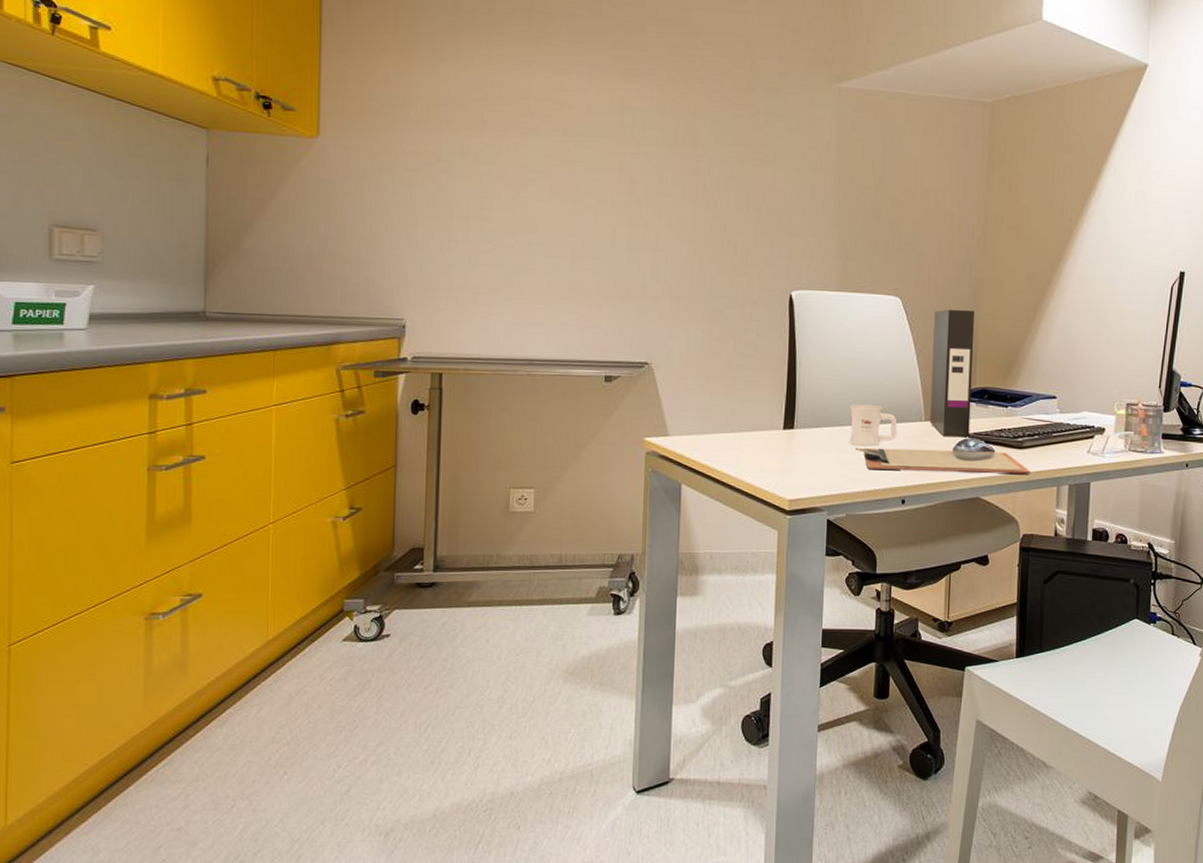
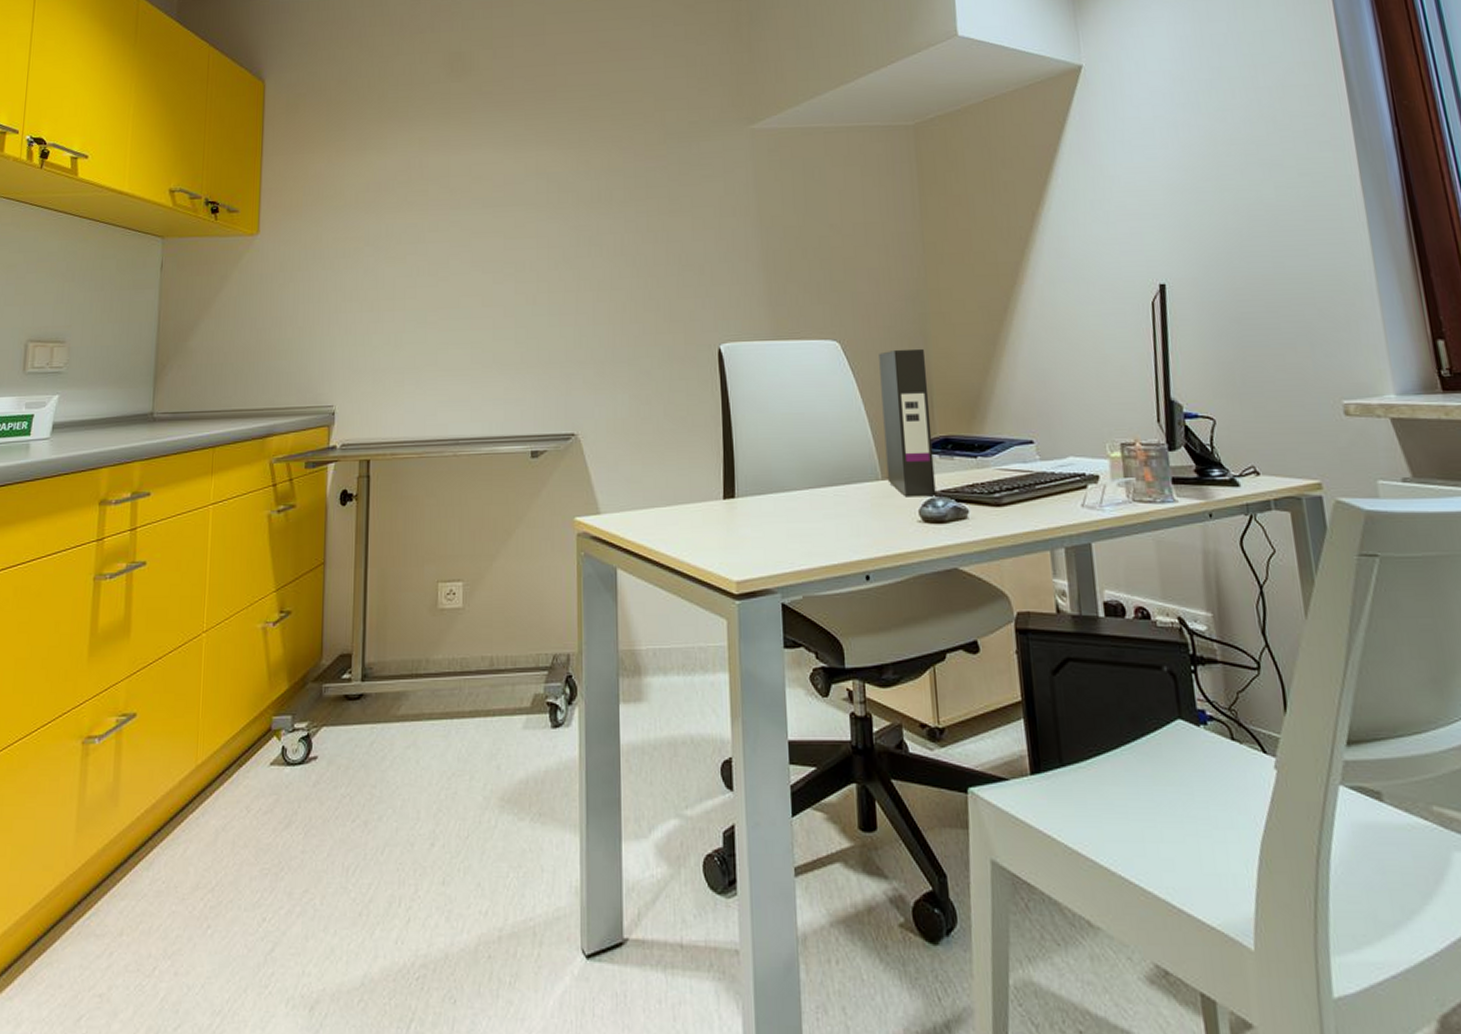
mug: present [849,403,898,447] -> none [794,464,852,514]
clipboard: present [855,447,1031,474] -> none [806,511,1016,540]

